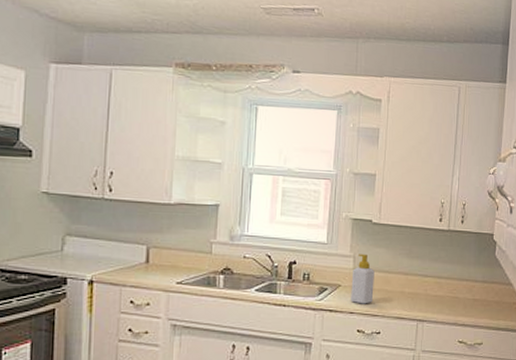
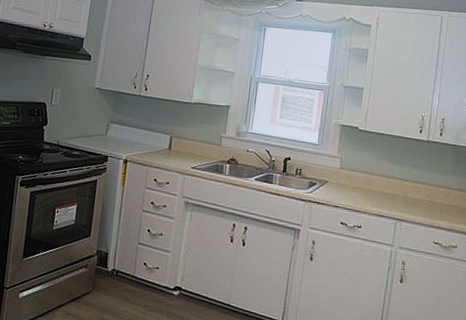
soap bottle: present [351,253,375,304] -> none [336,155,359,200]

